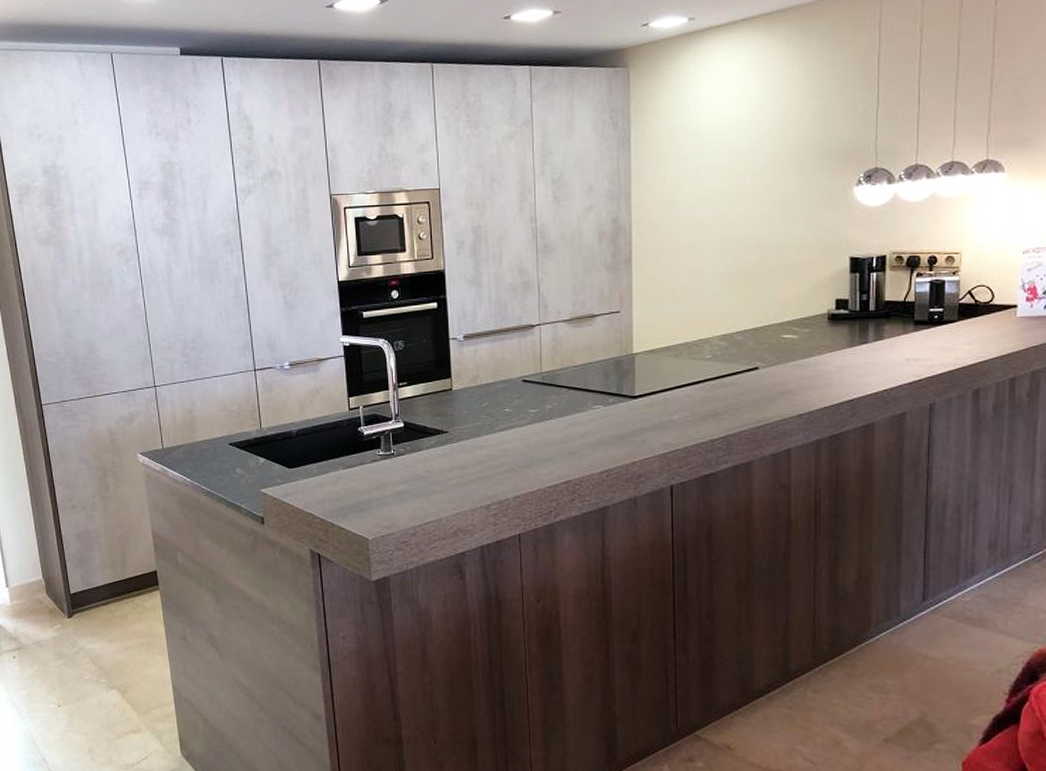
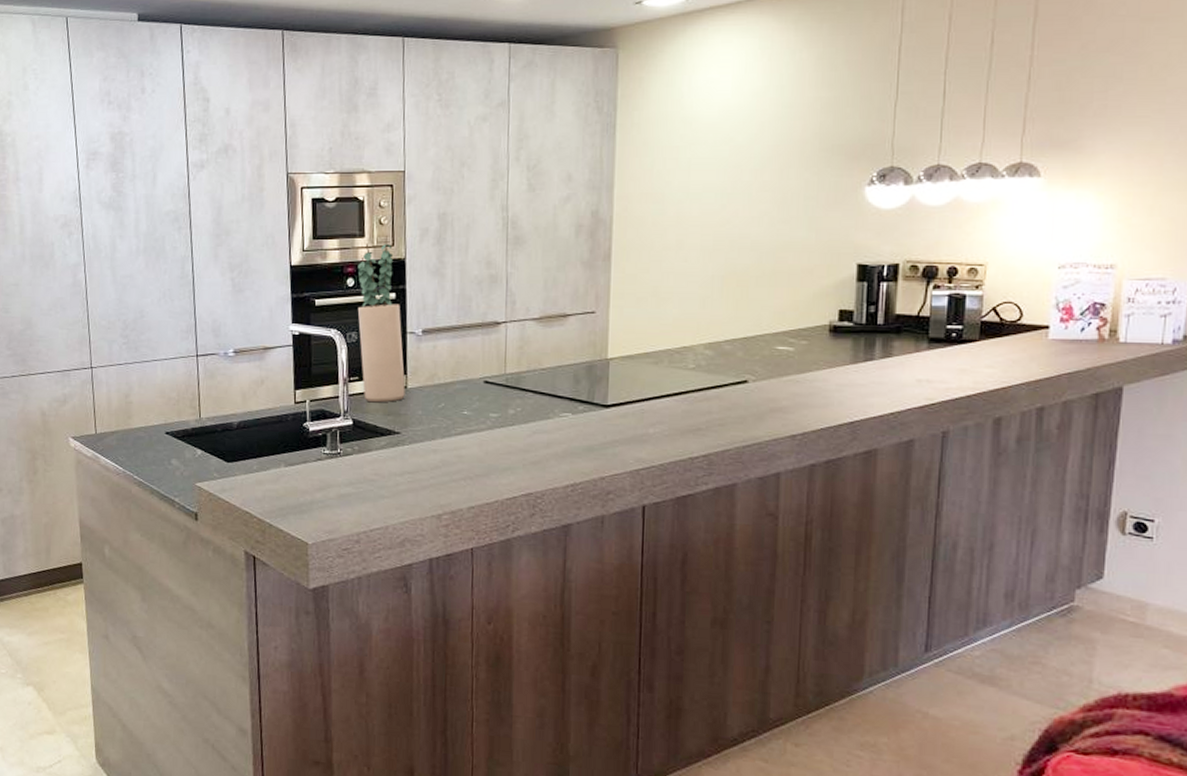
vase: none [401,250,451,405] -> present [357,236,406,403]

